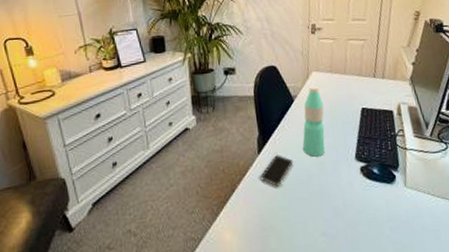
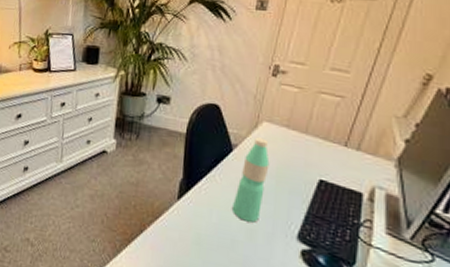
smartphone: present [260,155,293,187] -> none [174,206,217,242]

